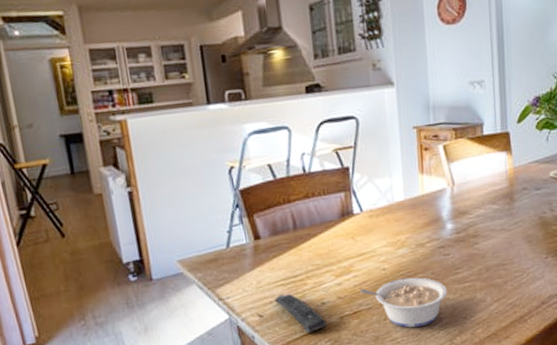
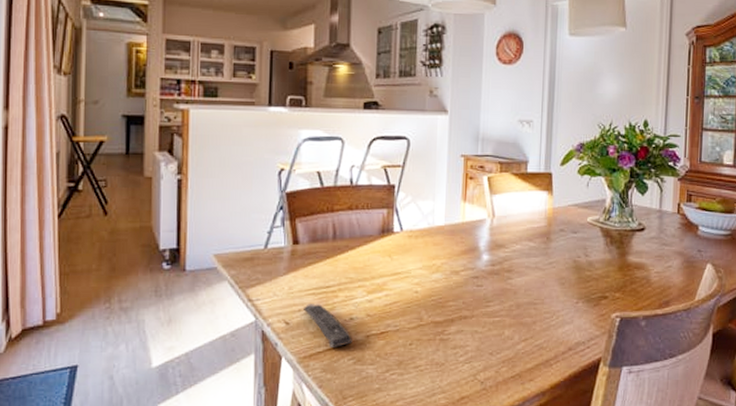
legume: present [360,277,448,328] -> none [390,304,477,357]

